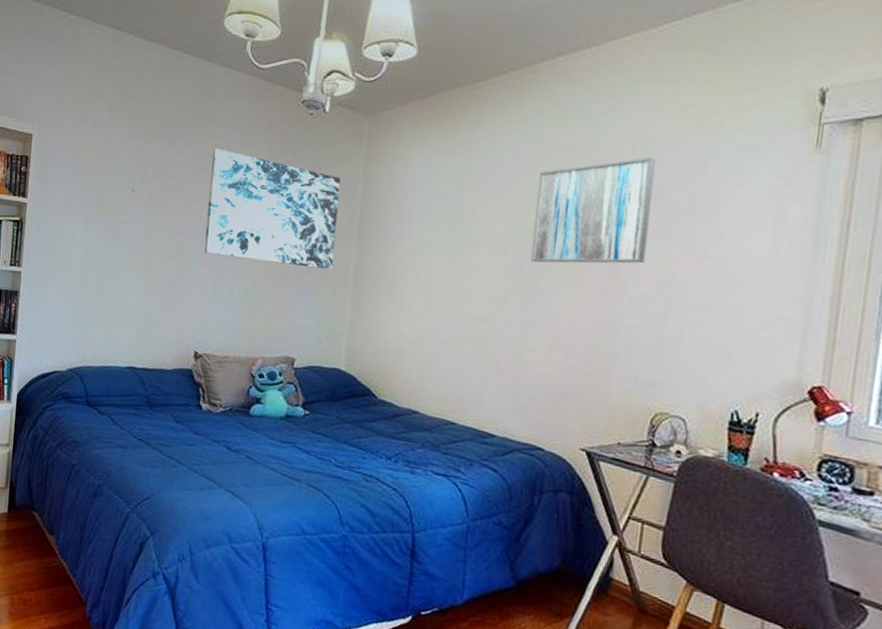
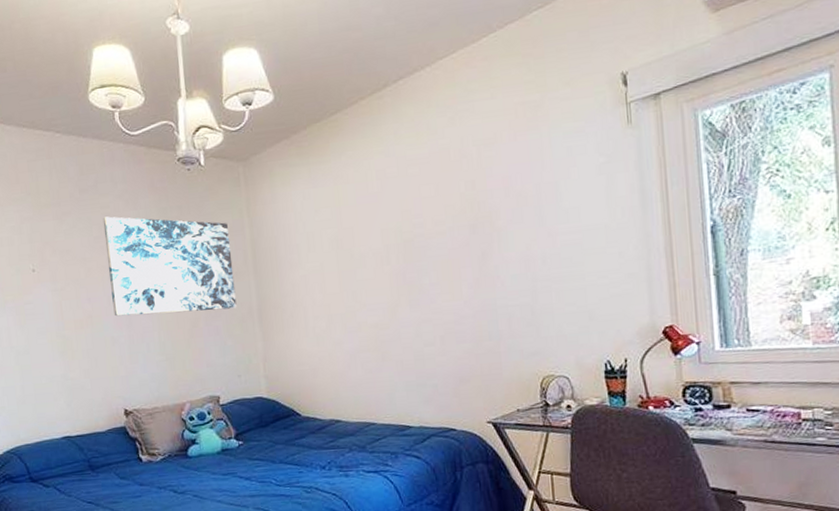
wall art: present [530,157,657,264] -> none [404,156,508,267]

